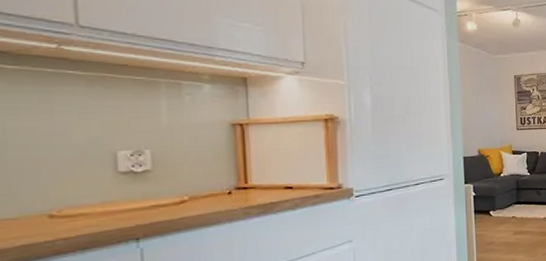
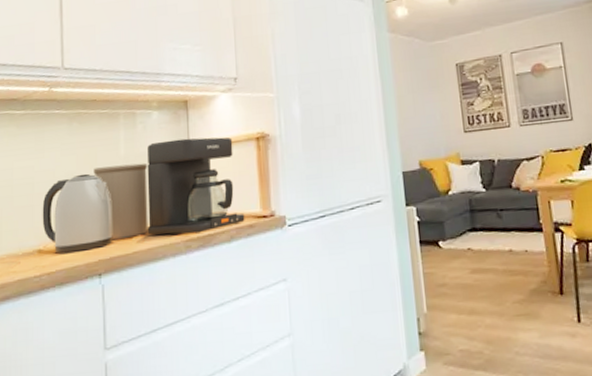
kettle: none [52,139,154,219] -> present [42,173,113,254]
canister: none [126,133,199,207] -> present [93,162,149,241]
coffee maker: none [196,113,311,202] -> present [147,137,245,235]

